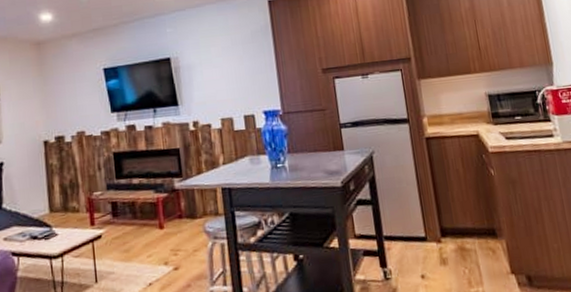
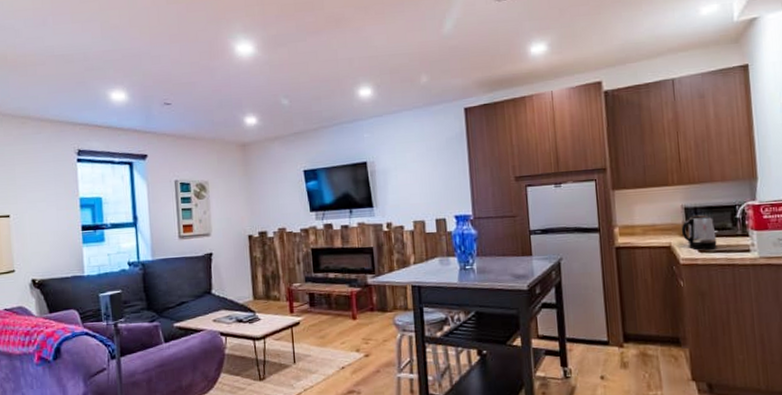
kettle: none [486,101,522,137] -> present [681,215,717,250]

